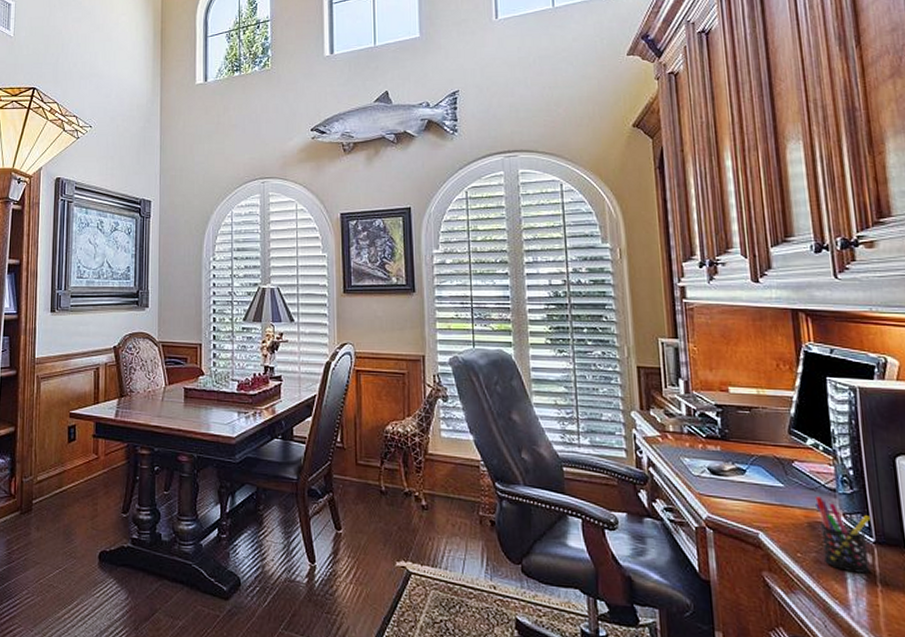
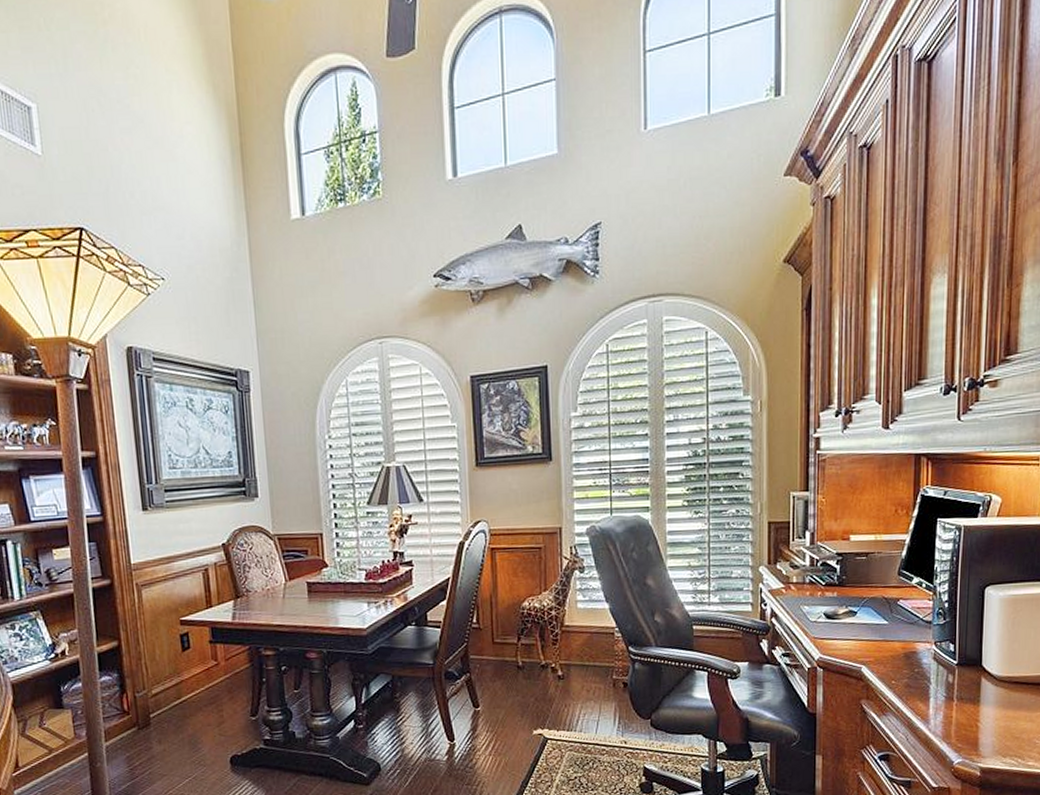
pen holder: present [815,496,871,574] -> none [913,629,957,692]

